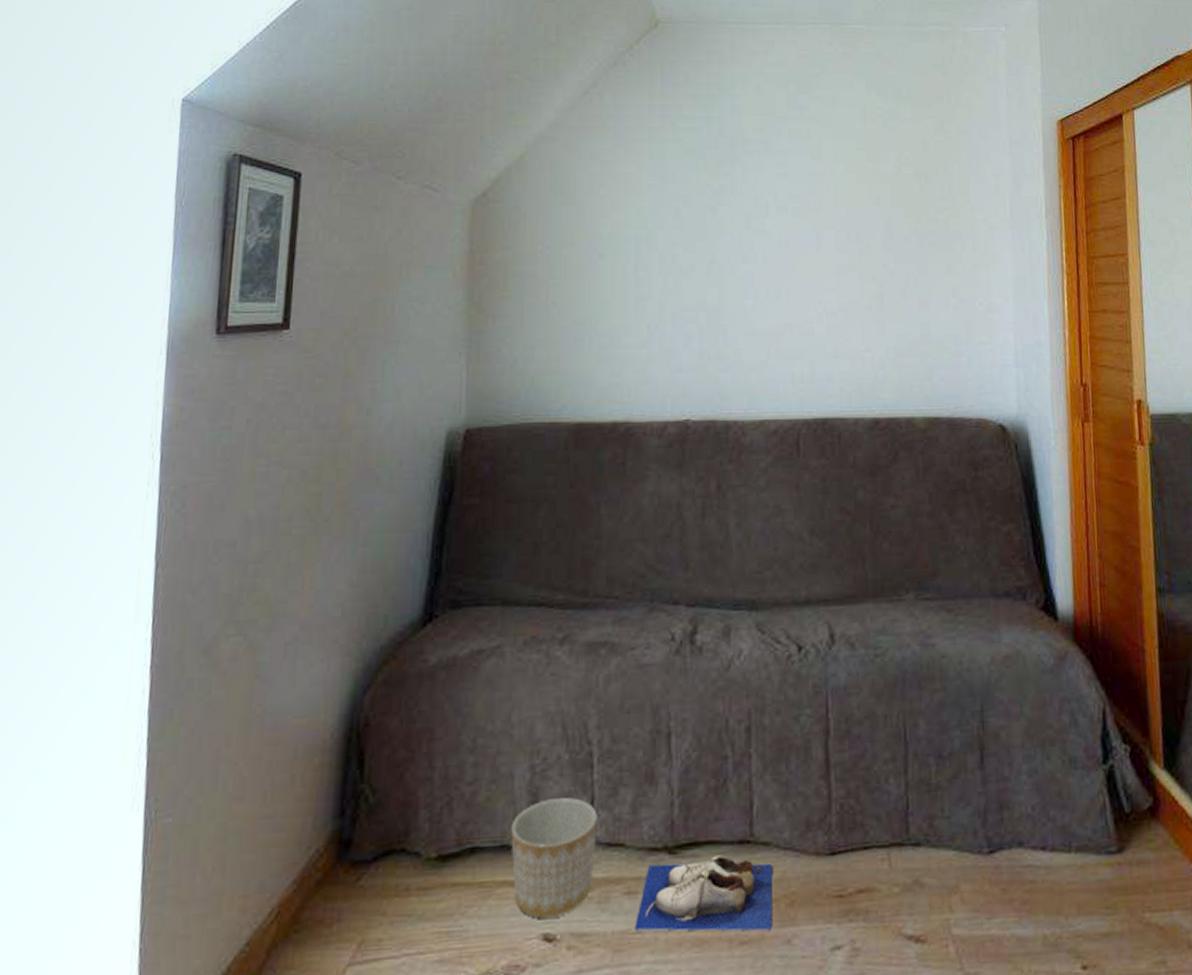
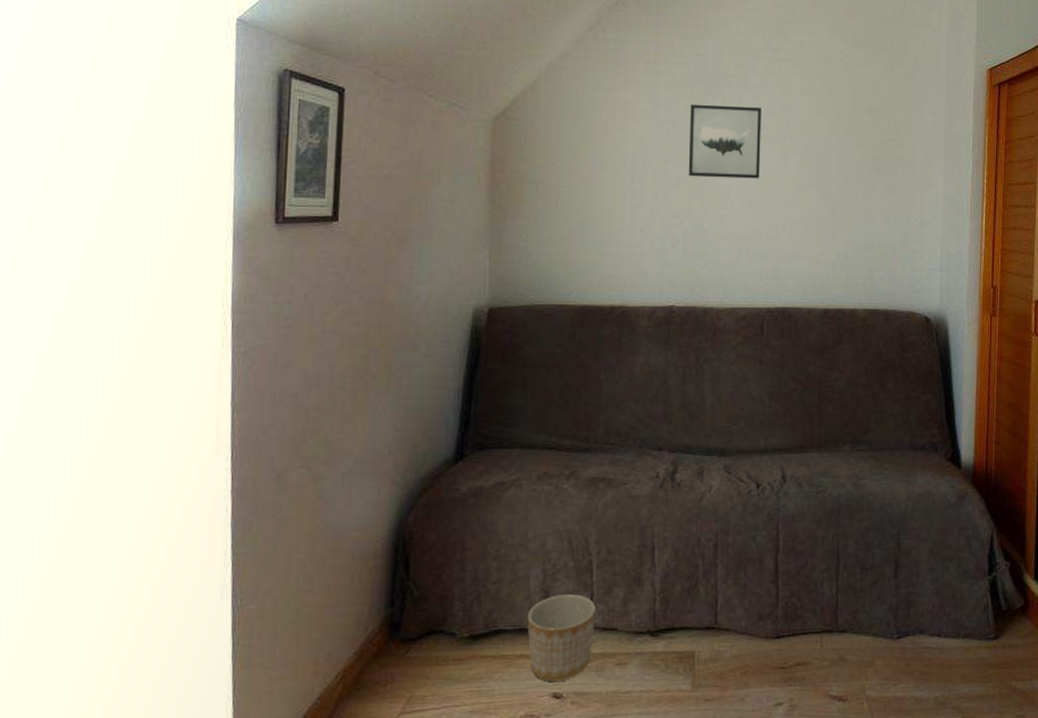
shoe: present [634,855,773,931] -> none [624,637,731,692]
wall art: none [702,175,789,262] -> present [688,104,761,179]

